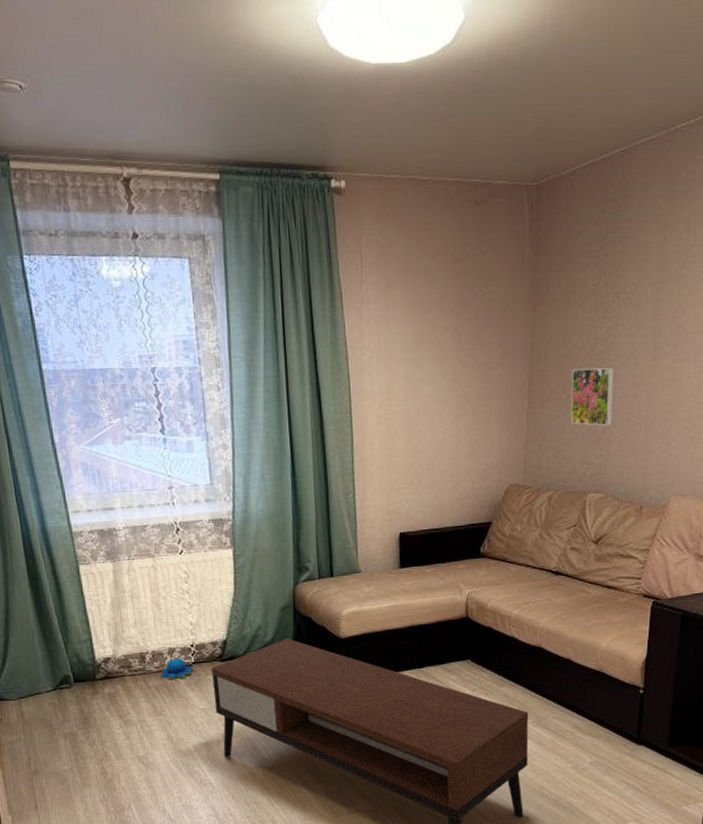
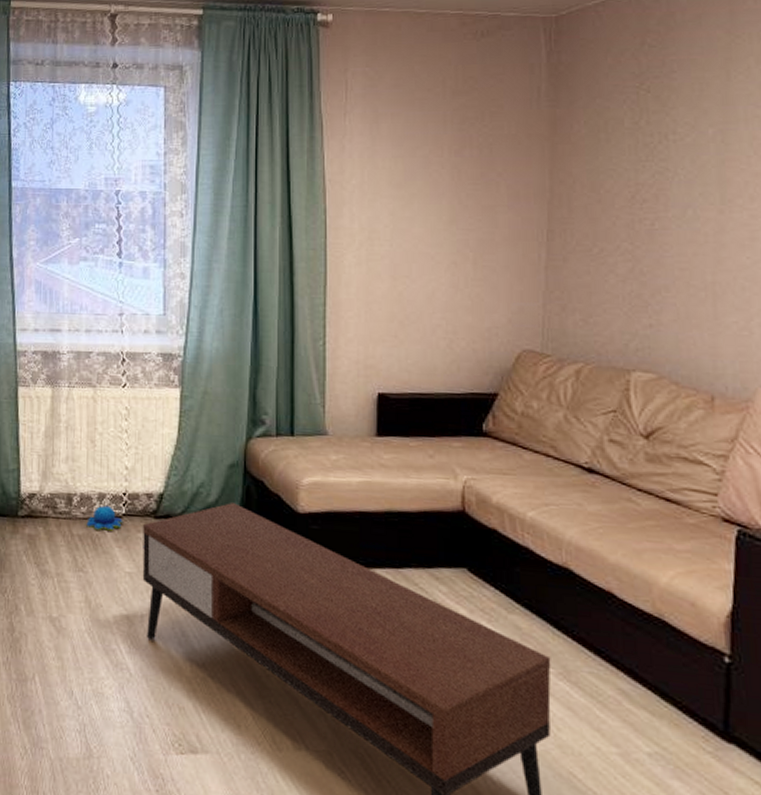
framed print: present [570,368,615,427] -> none [604,218,666,290]

